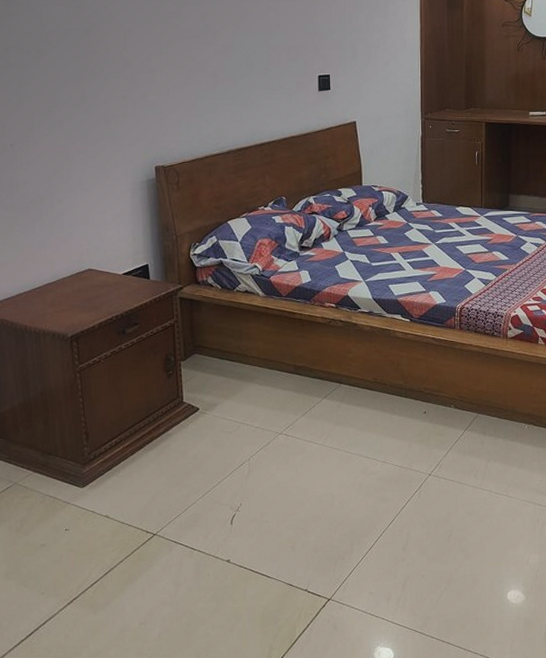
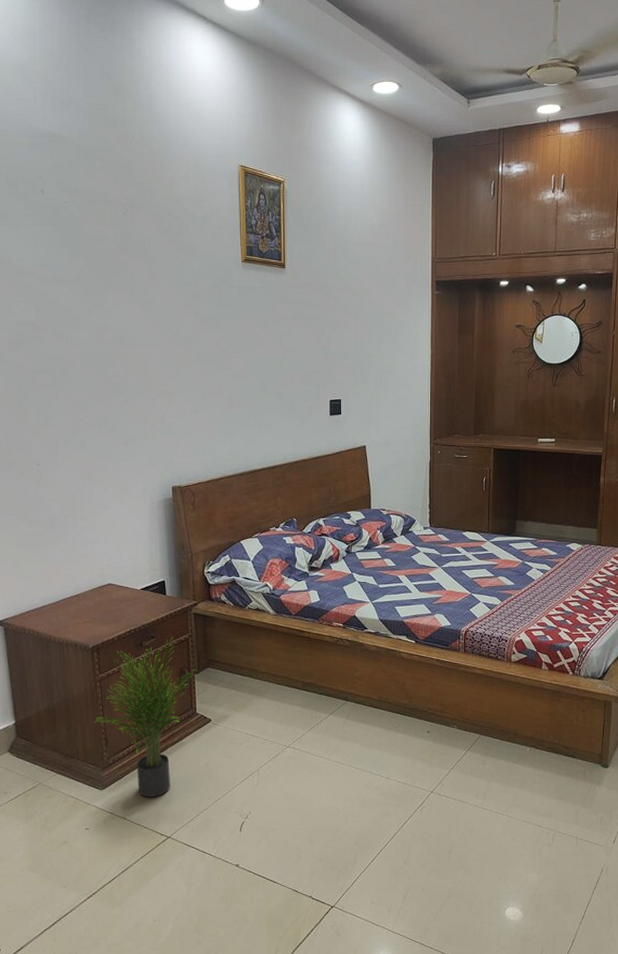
potted plant: none [73,322,183,493] -> present [93,636,196,797]

